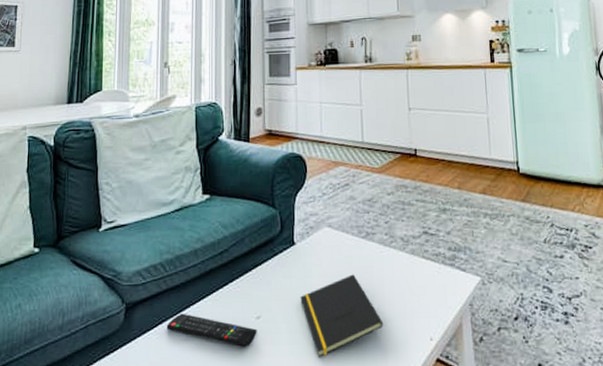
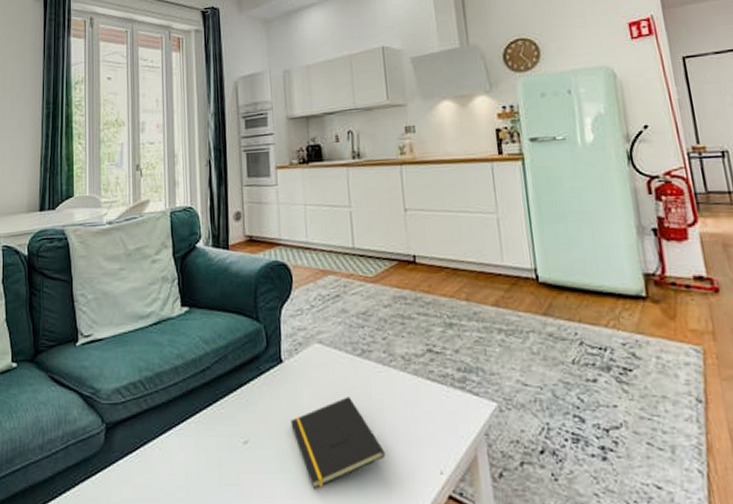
remote control: present [166,313,257,348] -> none [148,435,245,476]

